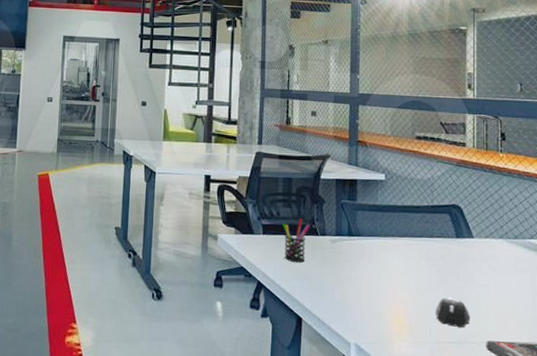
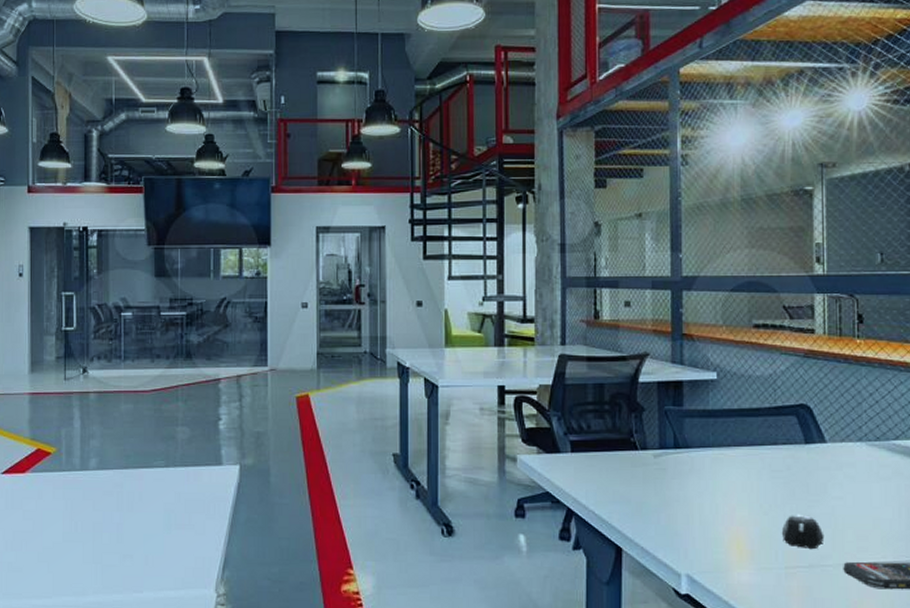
pen holder: present [283,218,311,263] -> none [595,431,629,484]

